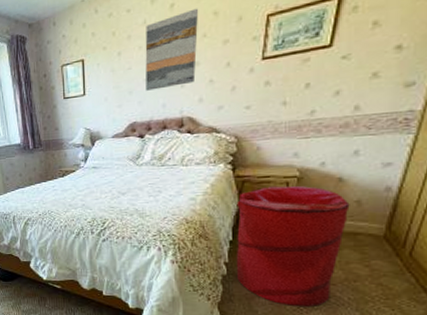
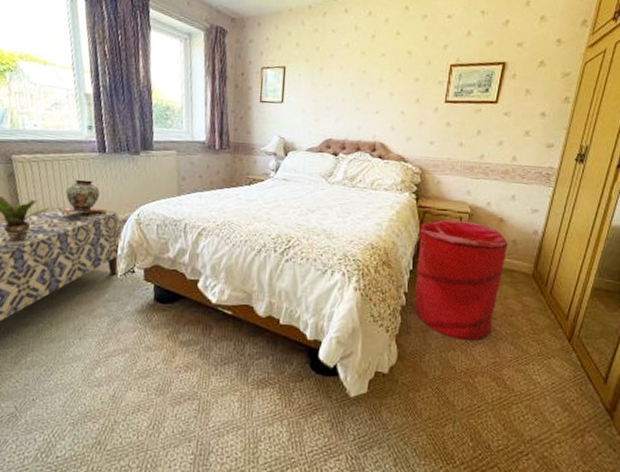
wall art: present [145,8,199,91] -> none [344,44,396,111]

